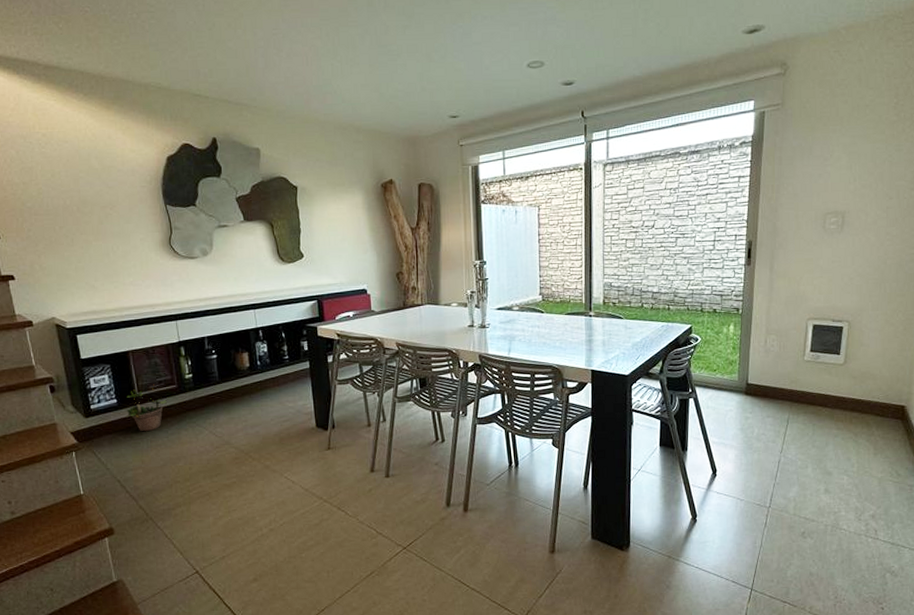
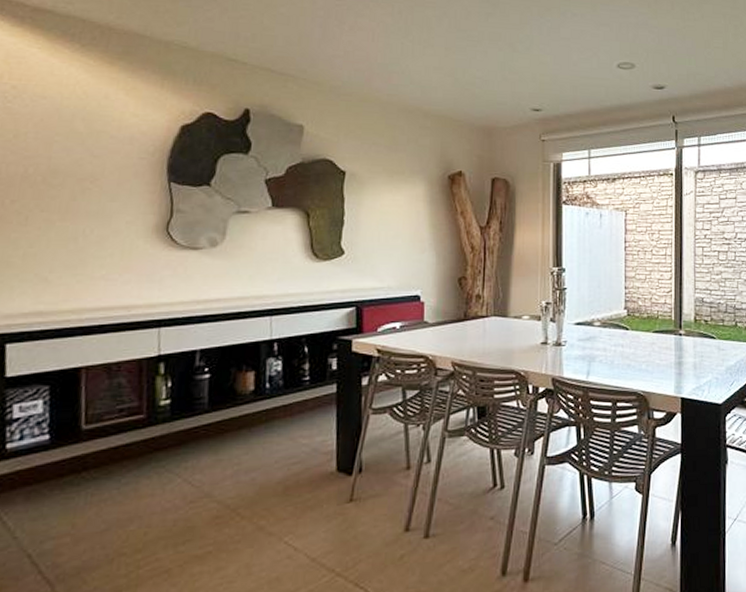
potted plant: present [125,384,168,432] -> none [58,413,128,482]

